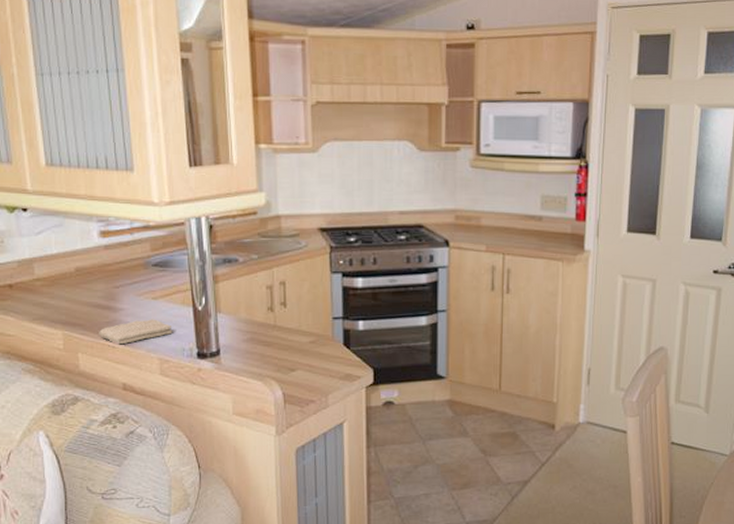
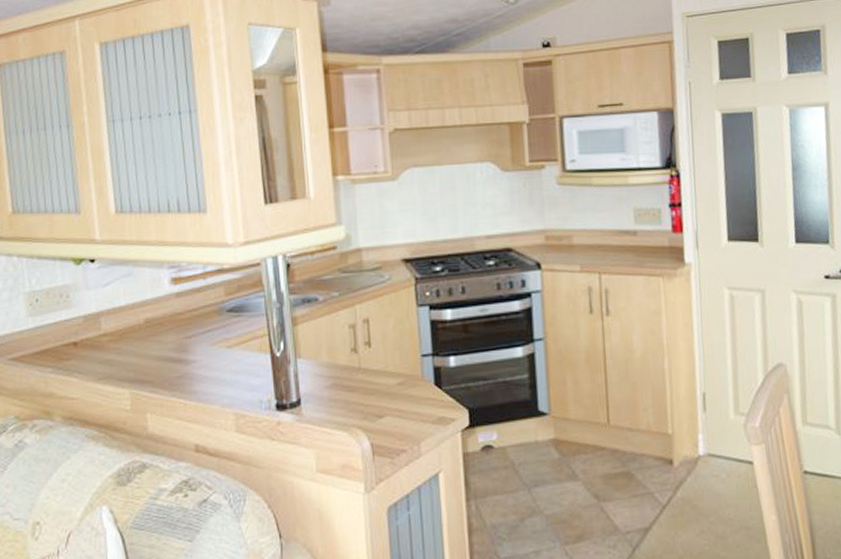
washcloth: present [99,319,173,345] -> none [169,370,249,401]

